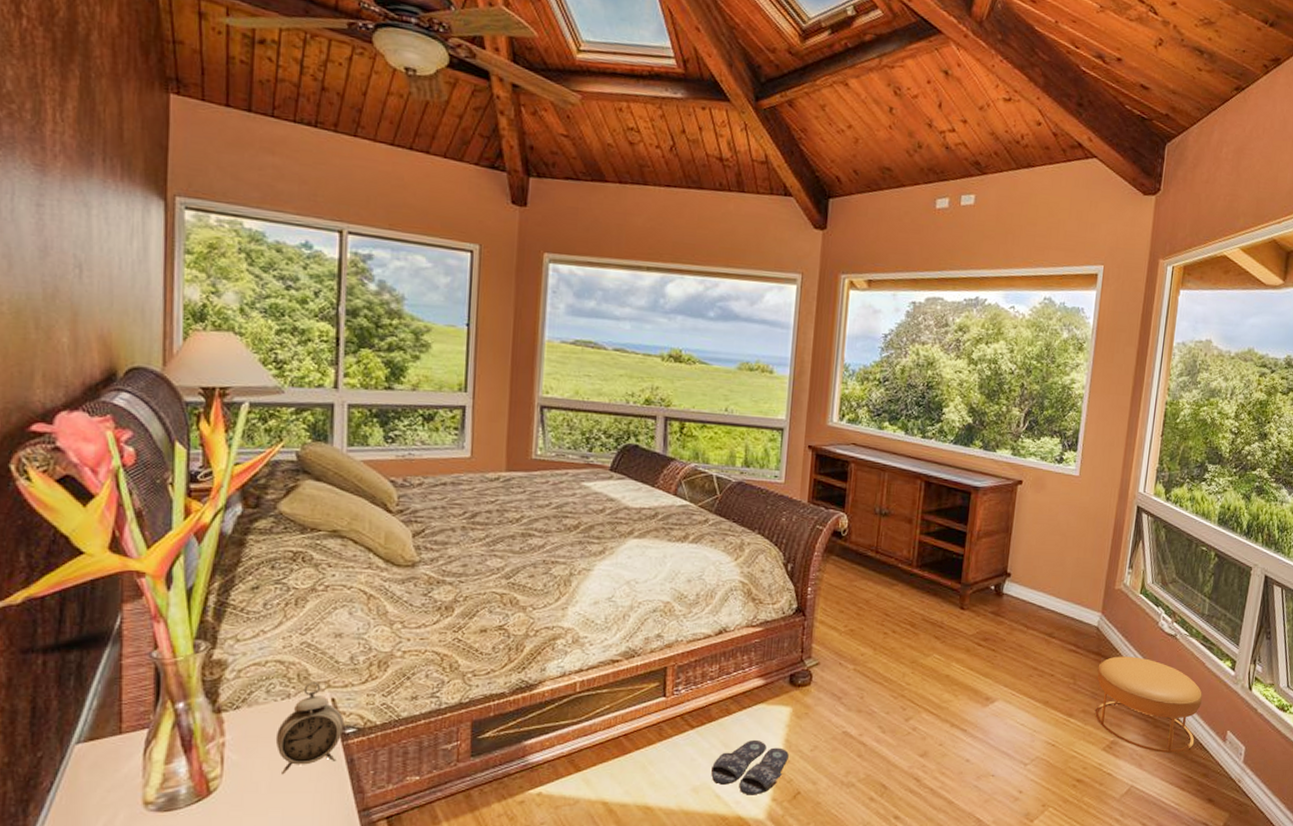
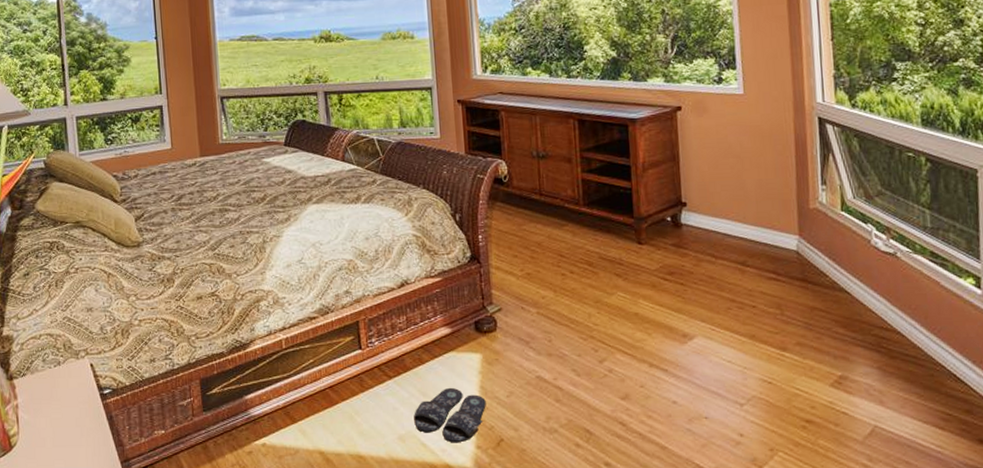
alarm clock: present [275,681,345,775] -> none [53,350,103,431]
ottoman: present [1095,656,1202,753] -> none [806,280,946,387]

